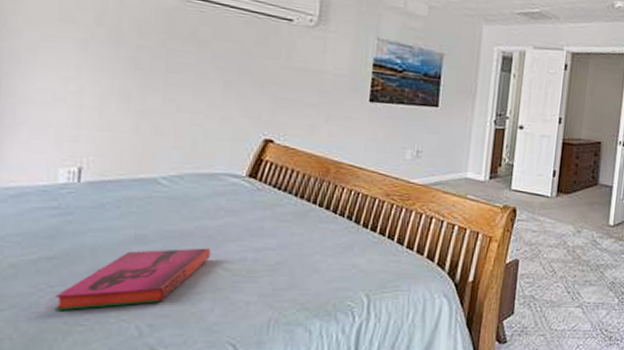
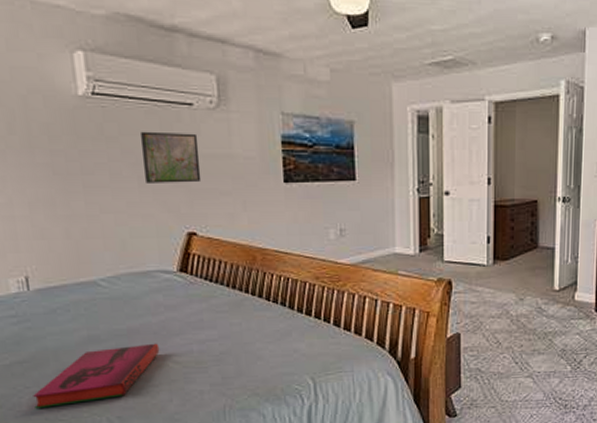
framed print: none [231,39,292,92] -> present [139,131,202,183]

